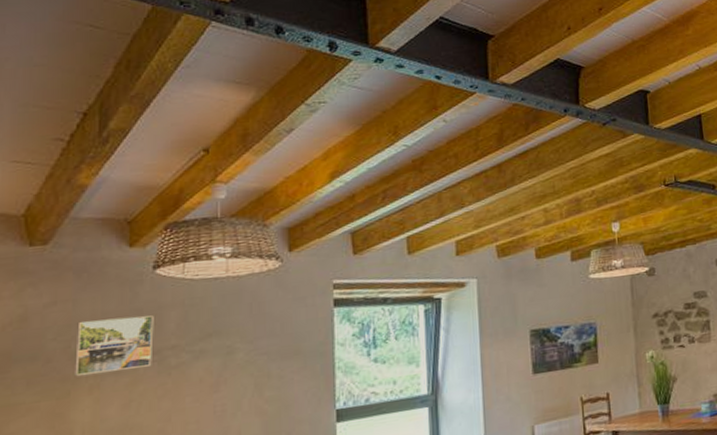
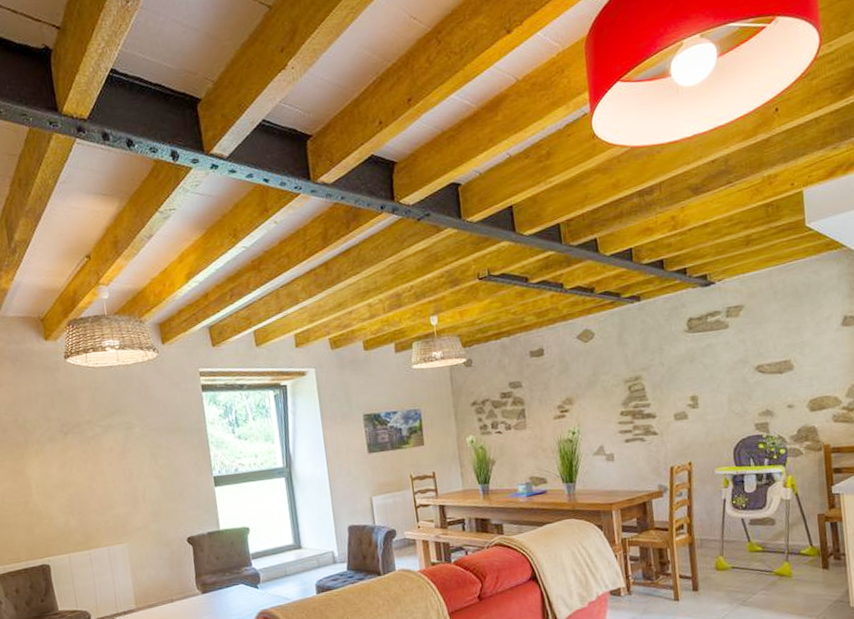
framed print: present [75,315,154,377] -> none [19,396,75,443]

